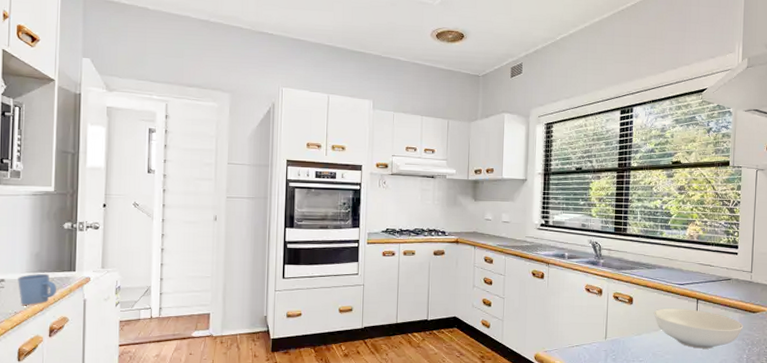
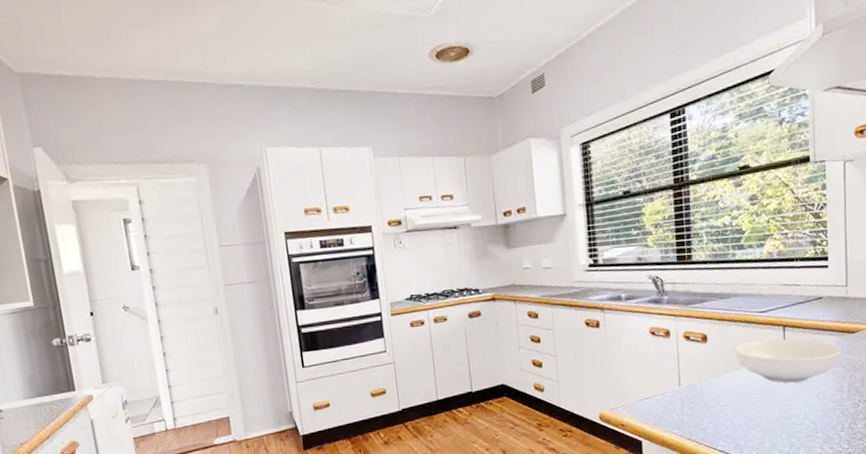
mug: present [18,274,56,306] -> none [15,398,60,436]

